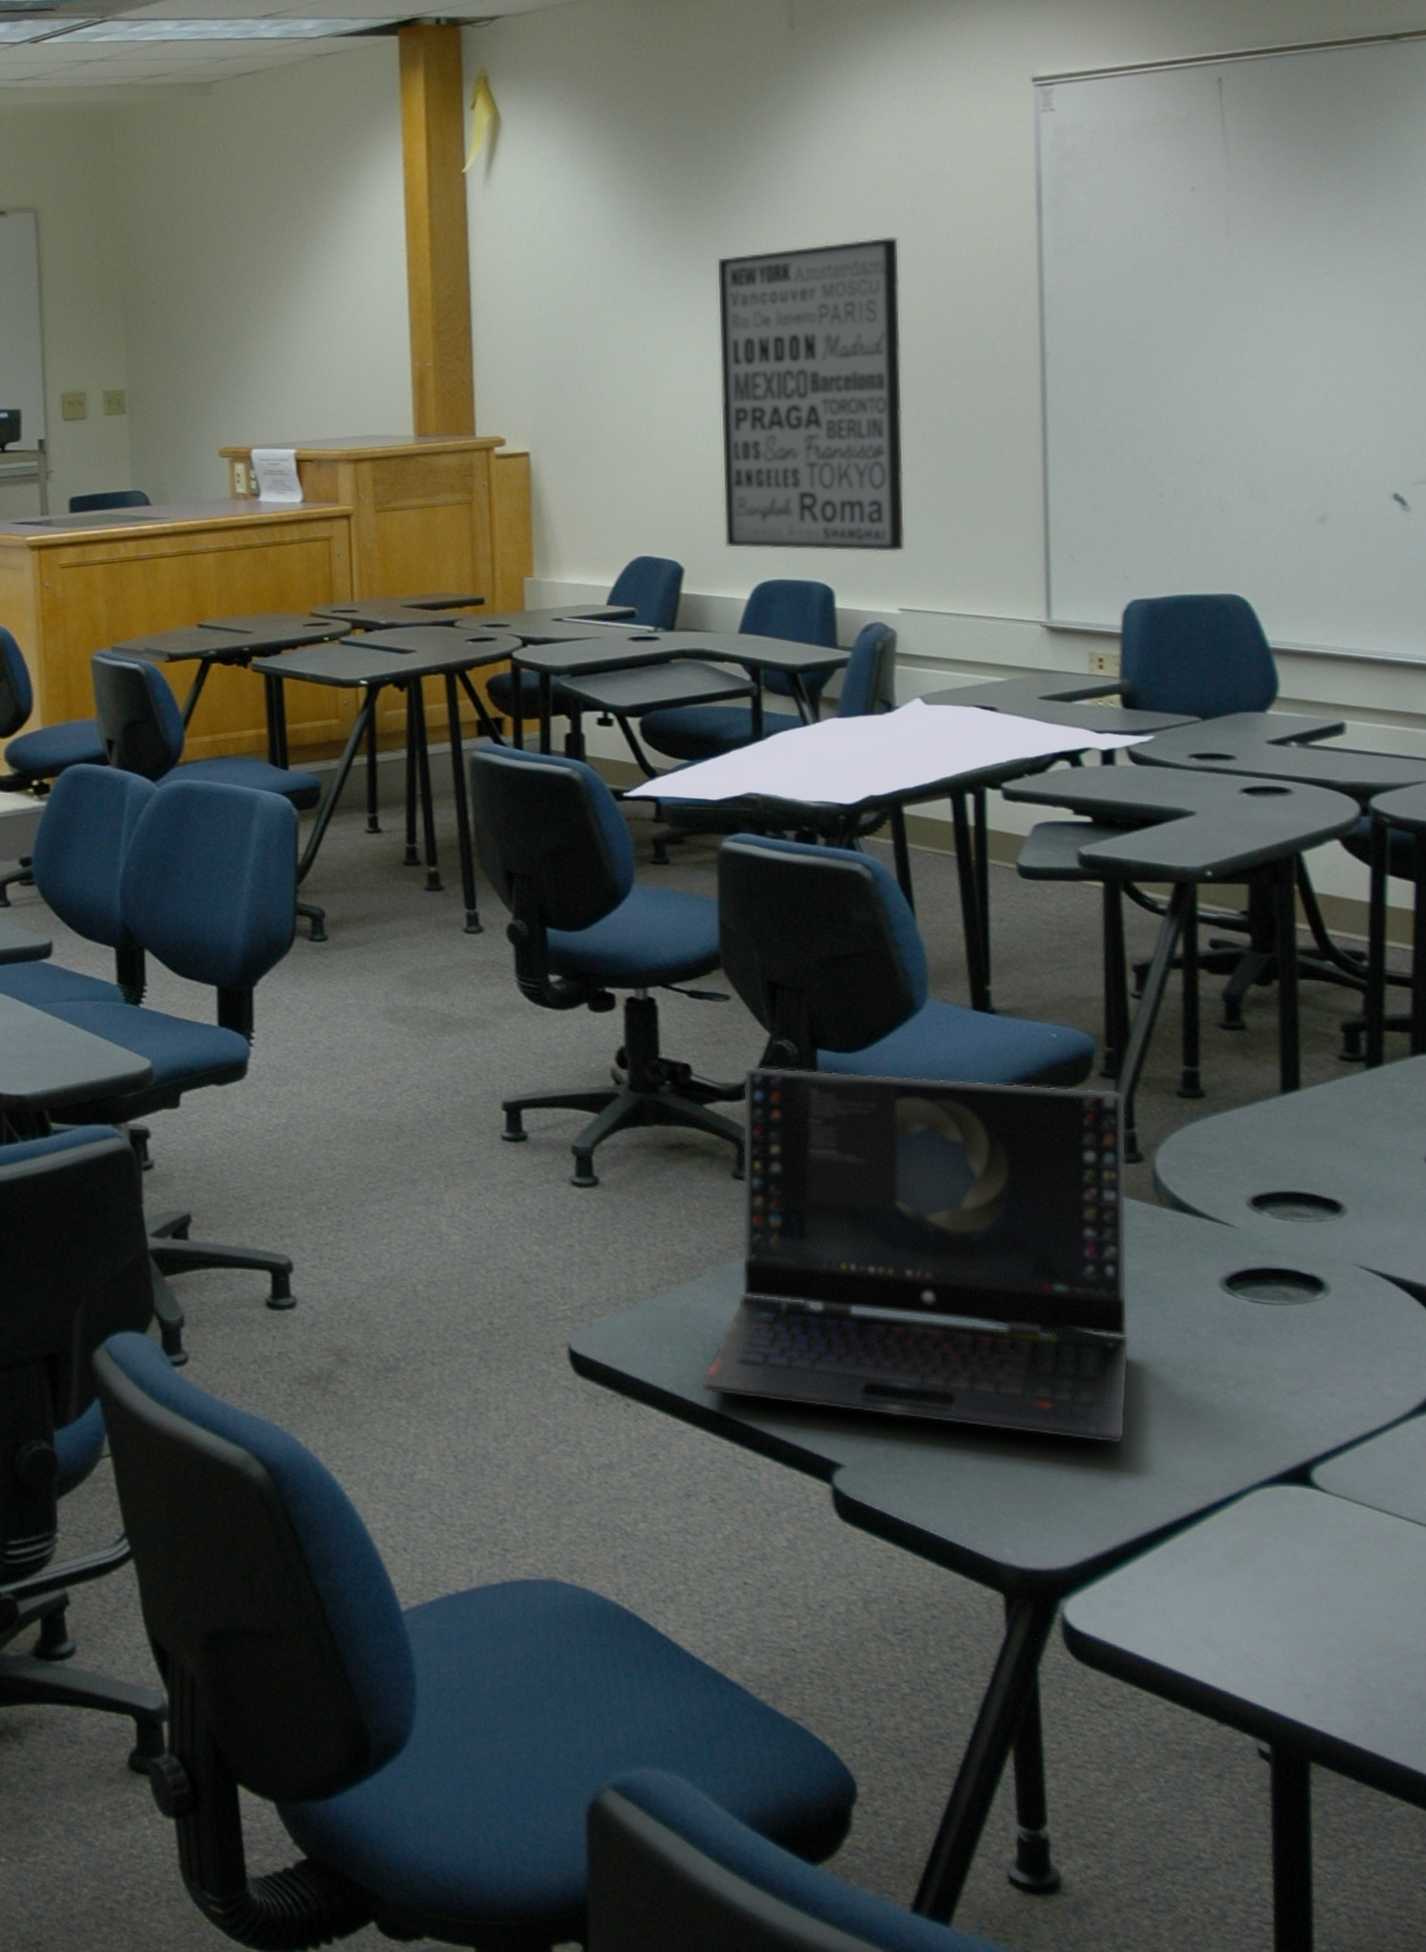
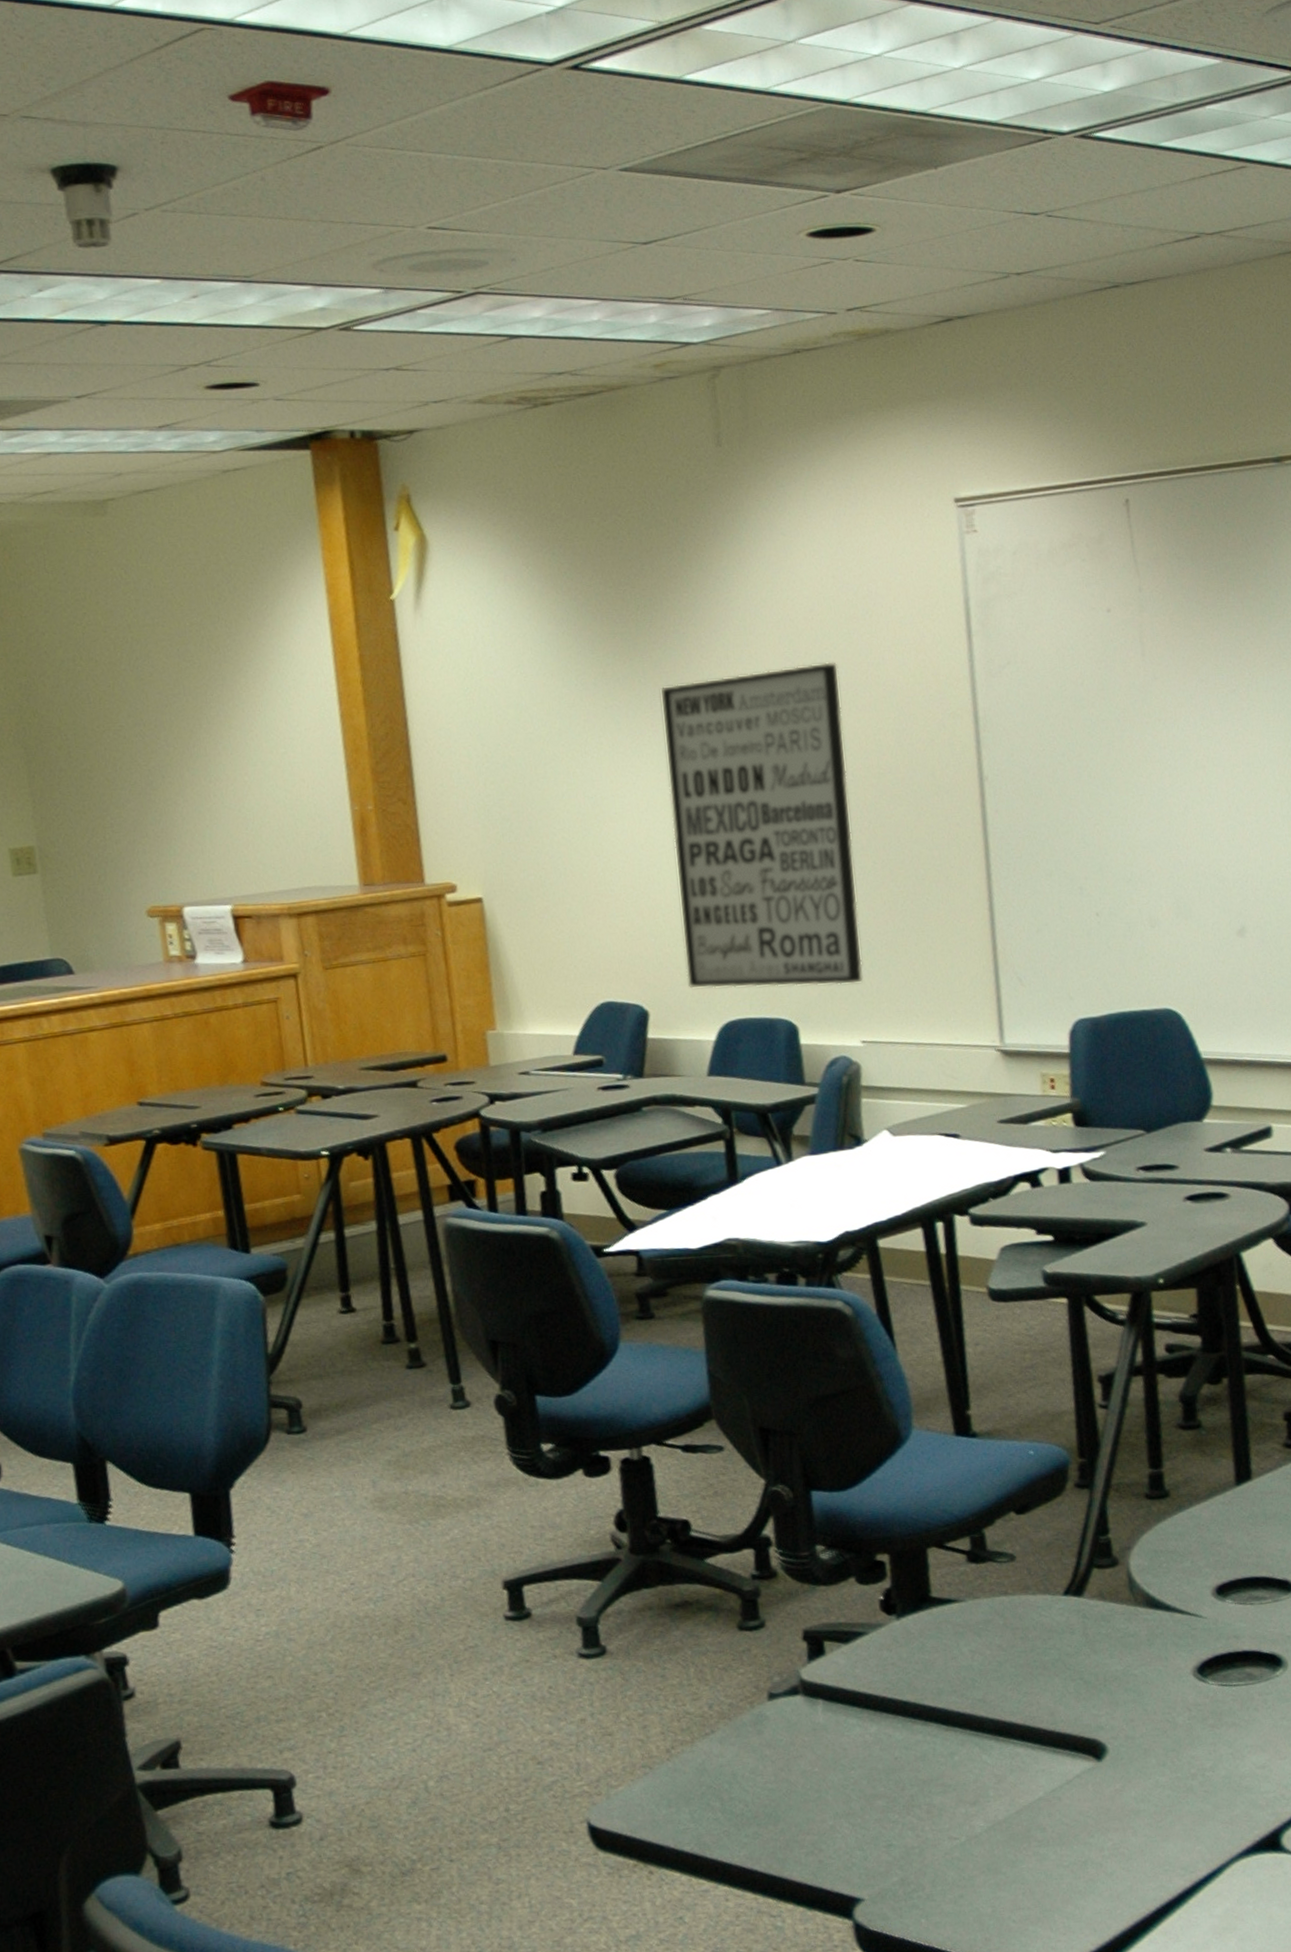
laptop computer: present [703,1066,1130,1445] -> none [722,1499,1118,1849]

